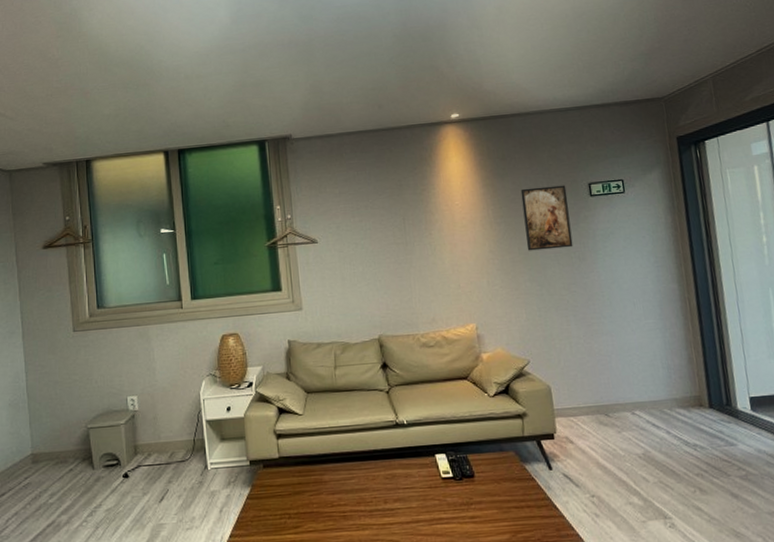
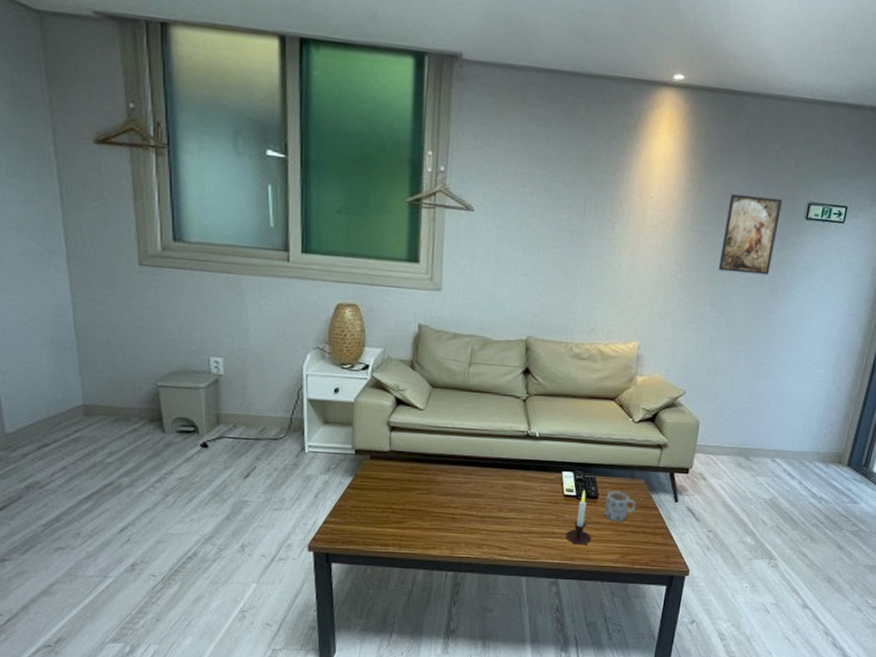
candle: none [452,470,479,529] -> present [566,490,592,545]
mug: none [482,466,514,499] -> present [604,491,637,522]

